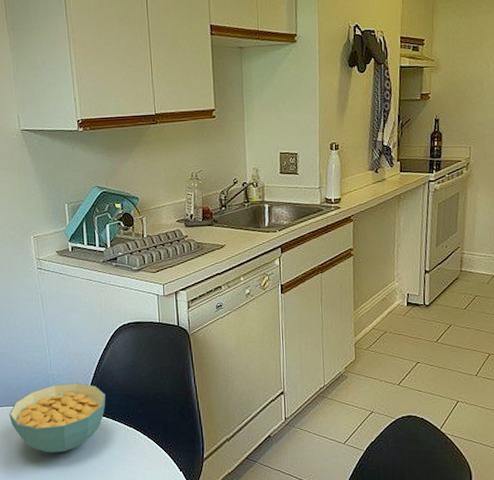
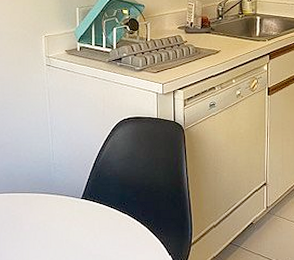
cereal bowl: present [9,383,106,453] -> none [10,172,103,238]

